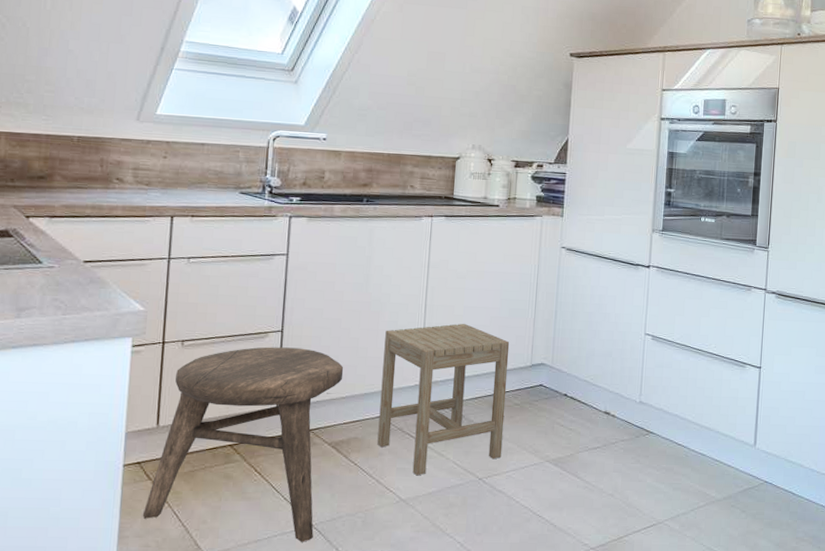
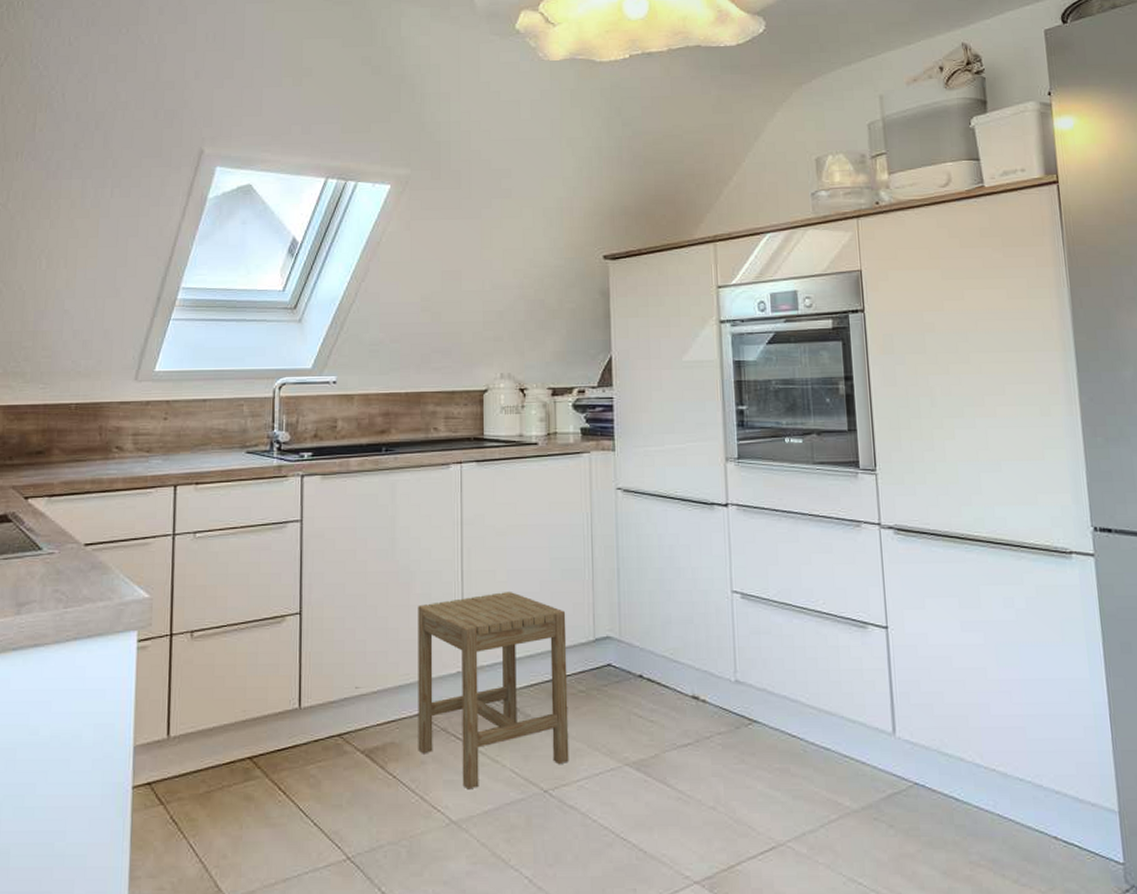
stool: present [142,347,344,542] -> none [155,633,373,881]

